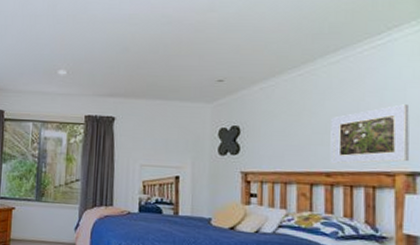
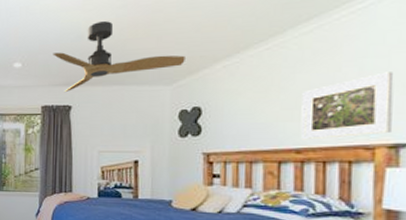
ceiling fan: none [98,35,225,104] -> present [53,20,185,93]

